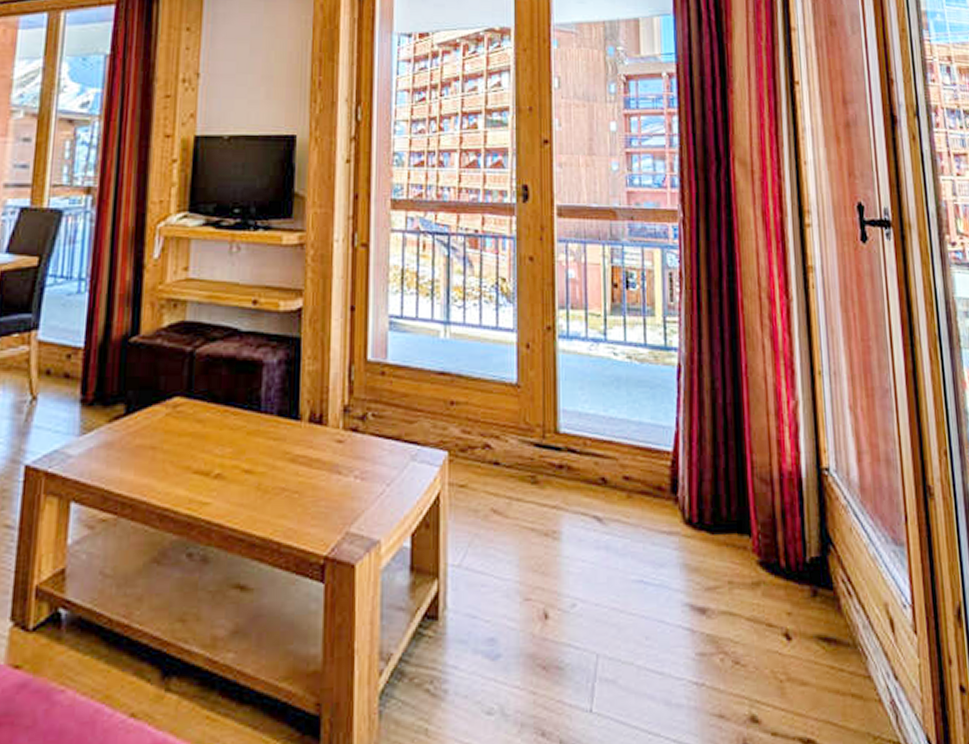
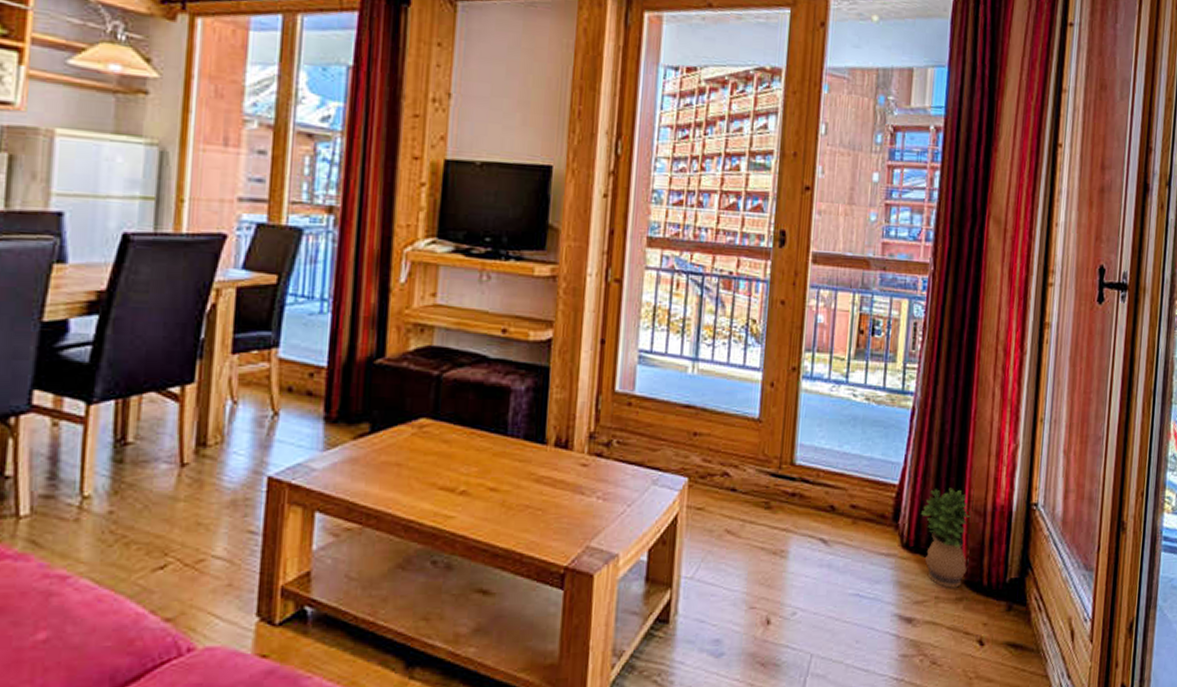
potted plant: none [701,453,760,571] -> present [921,487,971,588]

